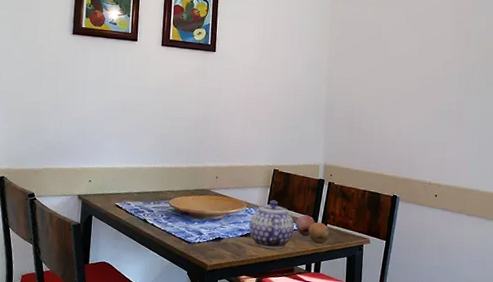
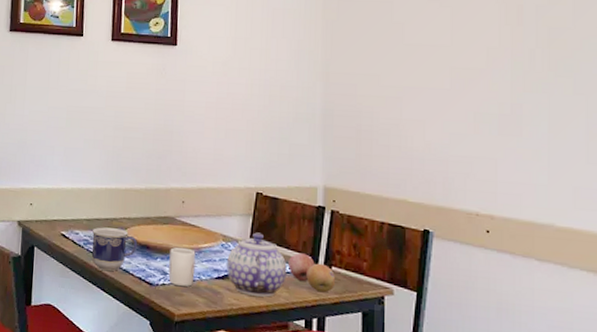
cup: none [141,198,180,234] -> present [91,227,138,272]
mug: none [203,213,225,244] -> present [168,247,196,287]

